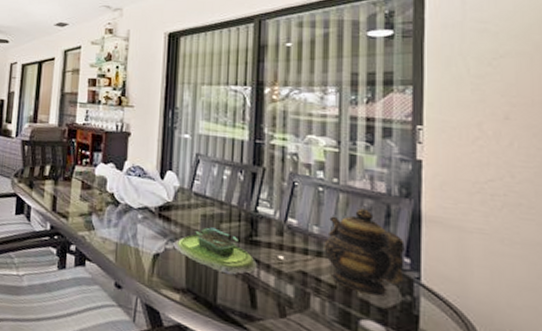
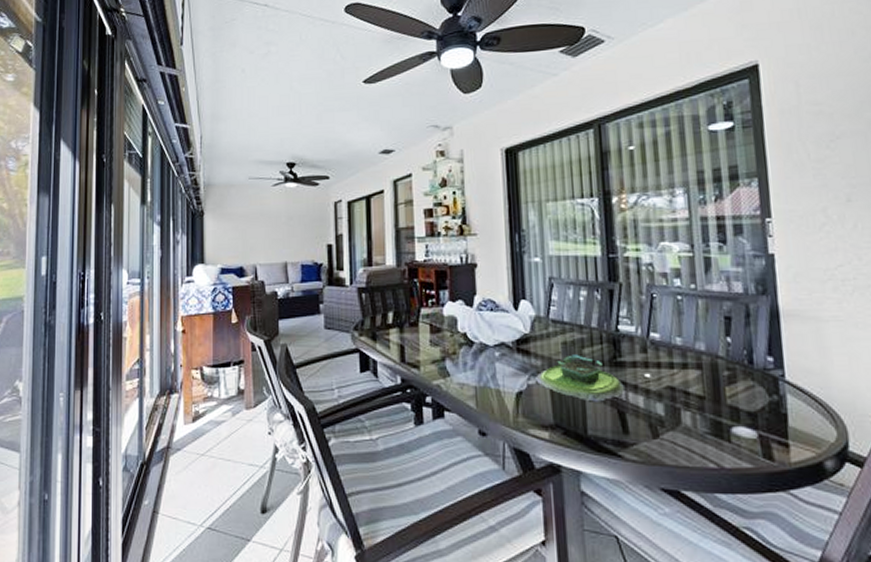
teapot: present [324,208,405,296] -> none [688,312,768,400]

